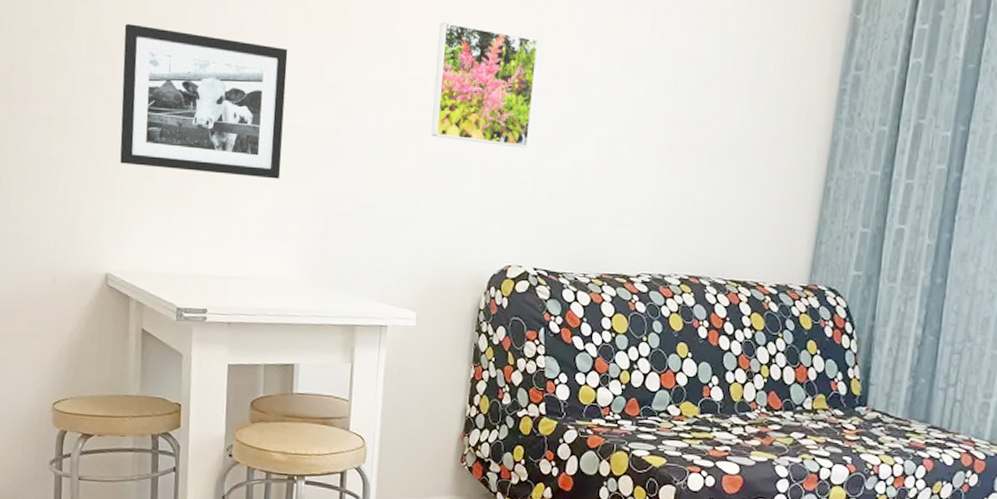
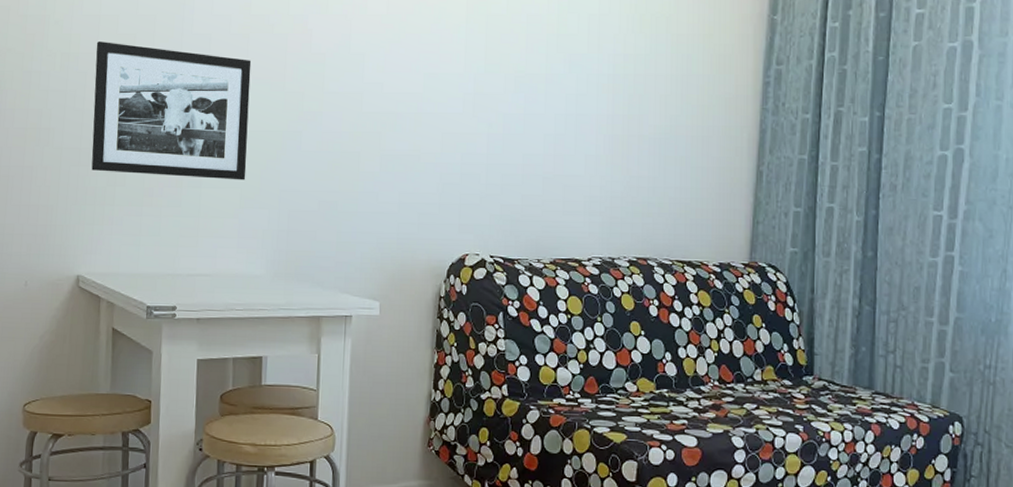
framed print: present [430,21,539,148] -> none [387,31,485,144]

